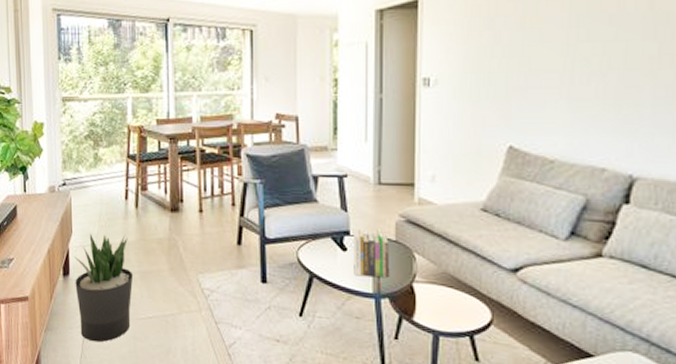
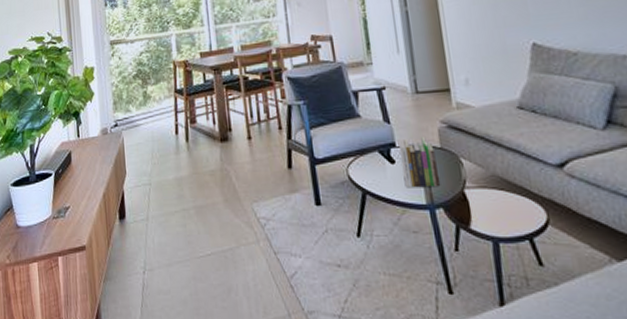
planter: present [74,233,134,342] -> none [129,171,190,288]

